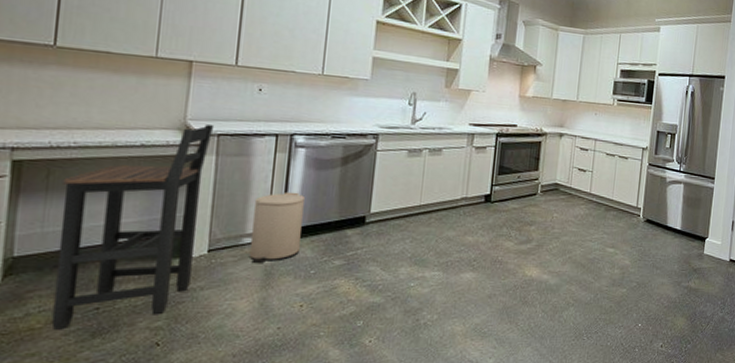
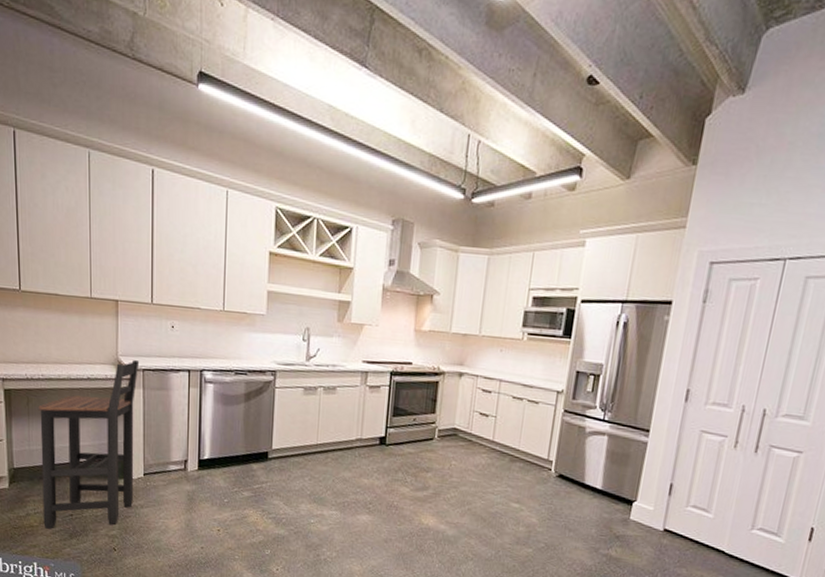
pedal bin: present [249,191,305,263] -> none [174,424,215,489]

